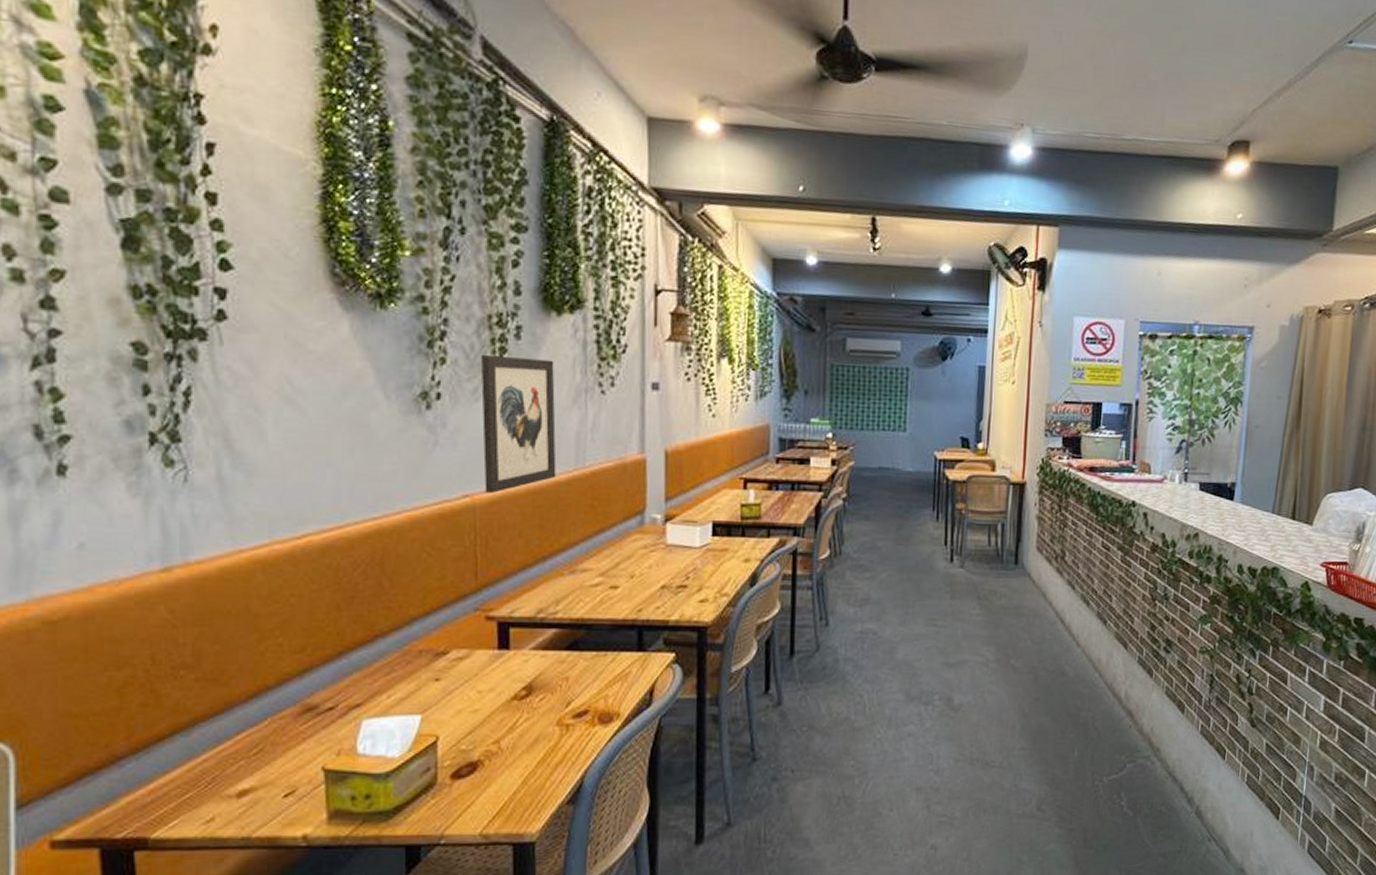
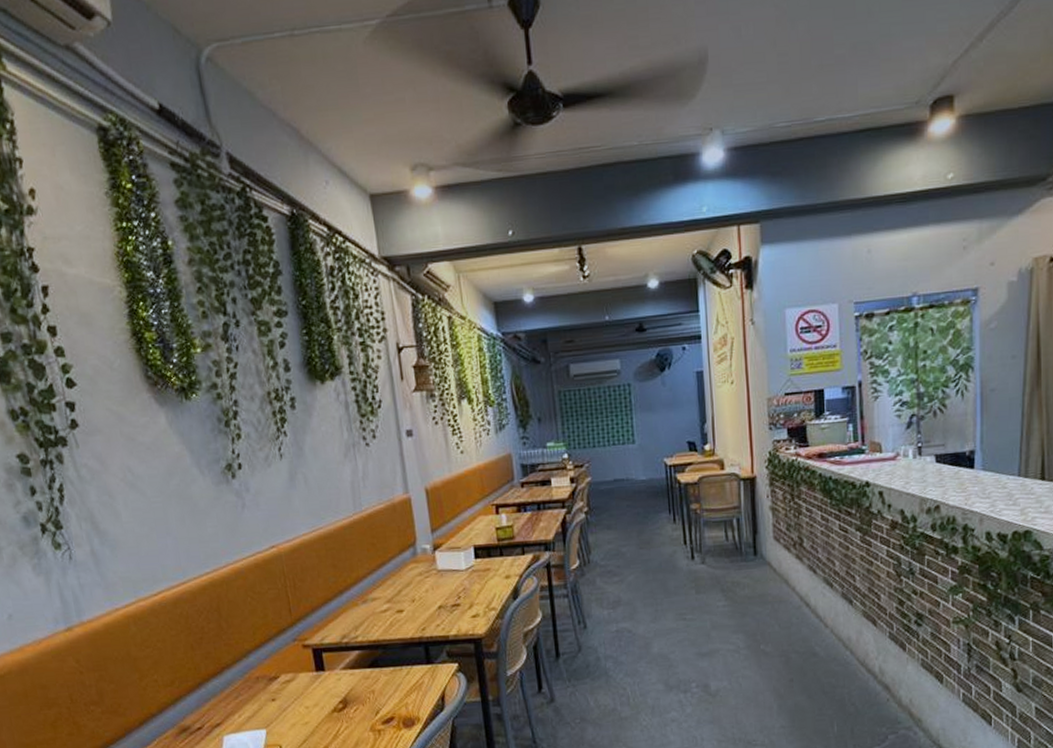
wall art: present [480,354,557,493] -> none [266,423,340,542]

